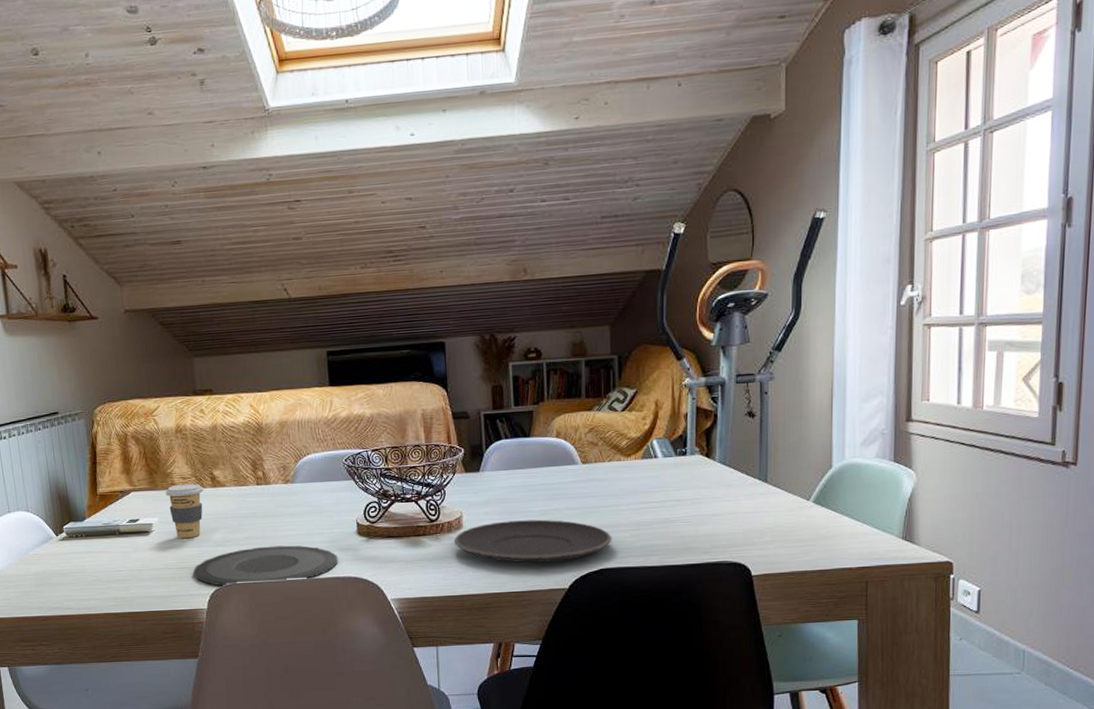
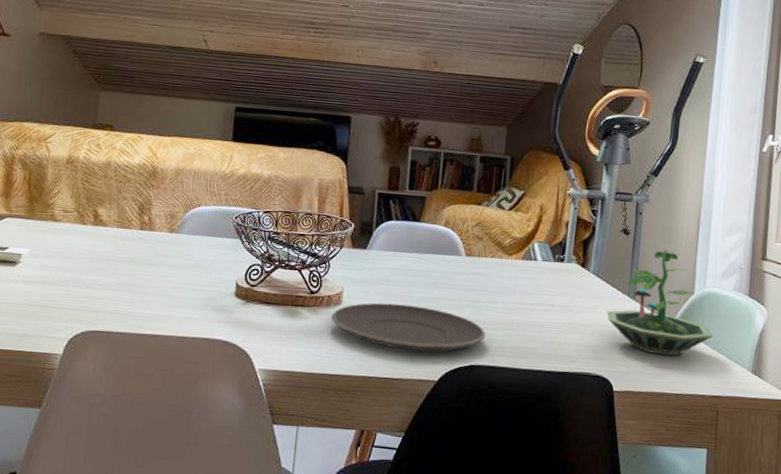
coffee cup: present [165,483,204,539] -> none [42,217,84,276]
plate: present [193,545,339,587] -> none [55,295,211,337]
terrarium: none [738,426,856,534] -> present [606,249,713,356]

